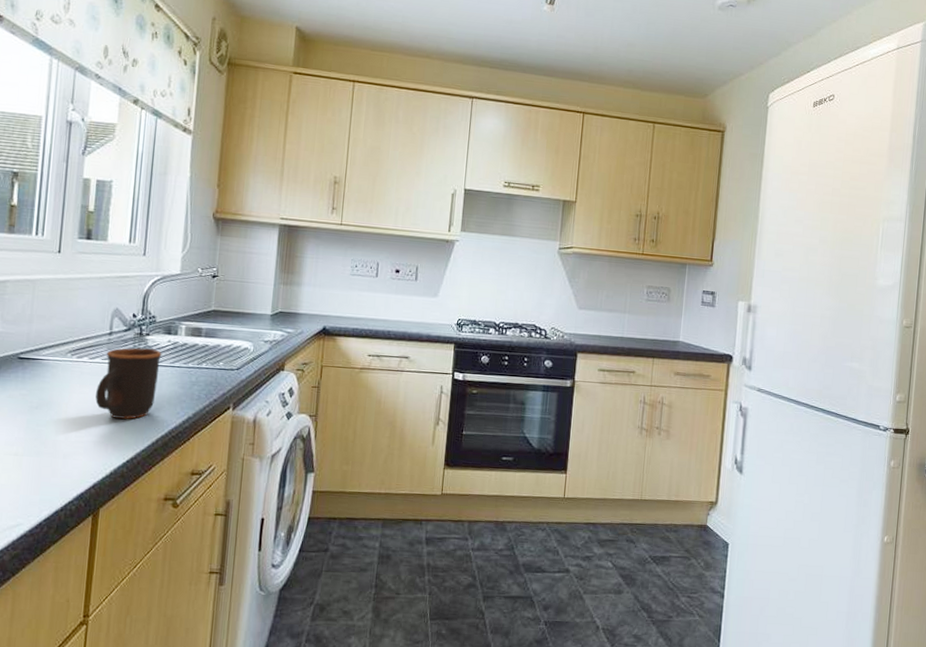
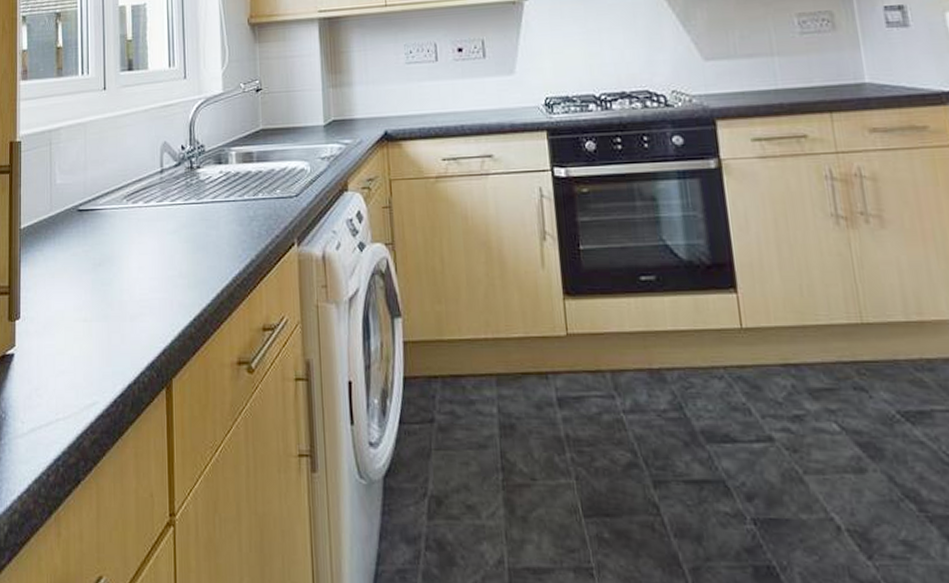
mug: present [95,348,162,419] -> none [155,183,216,269]

